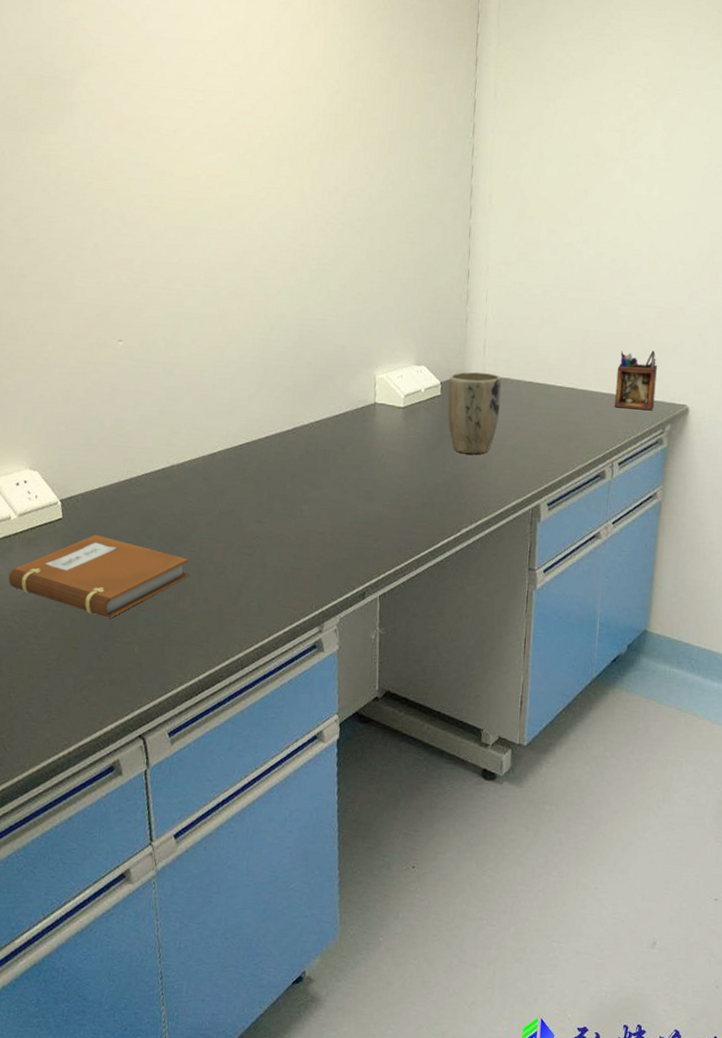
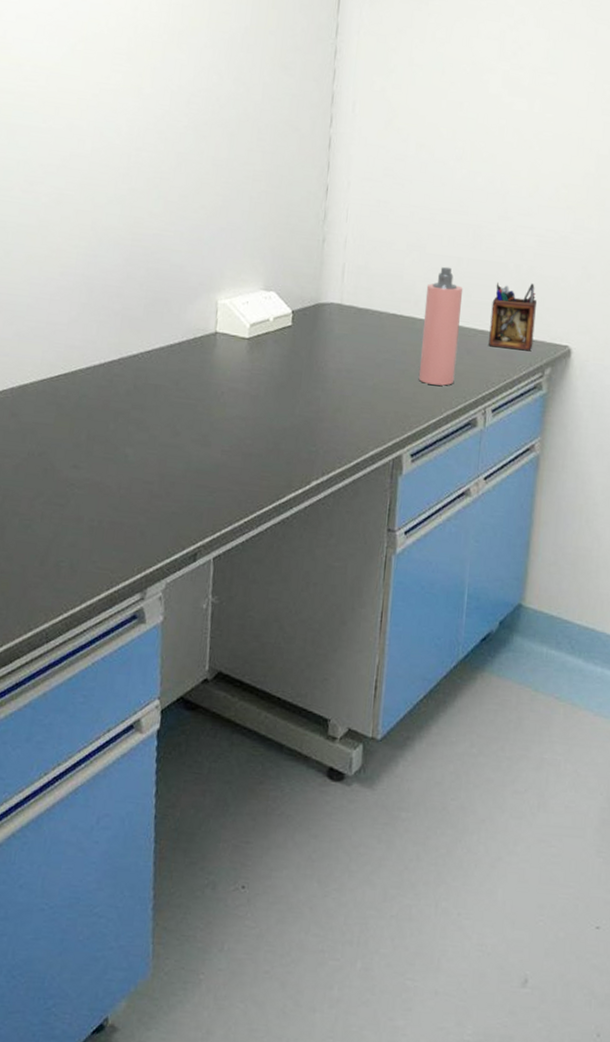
plant pot: present [447,371,501,454] -> none [299,300,361,395]
spray bottle: none [553,338,592,444] -> present [418,266,464,386]

